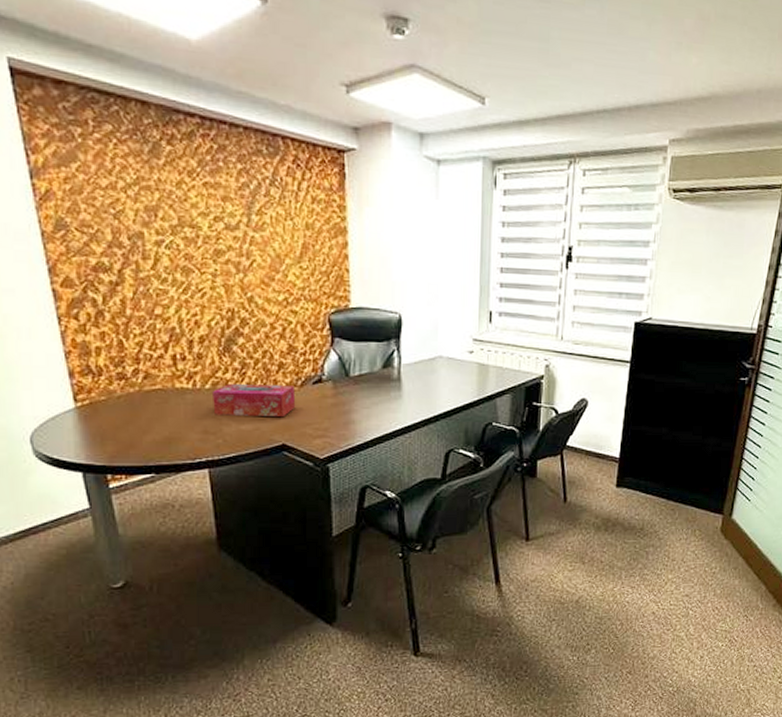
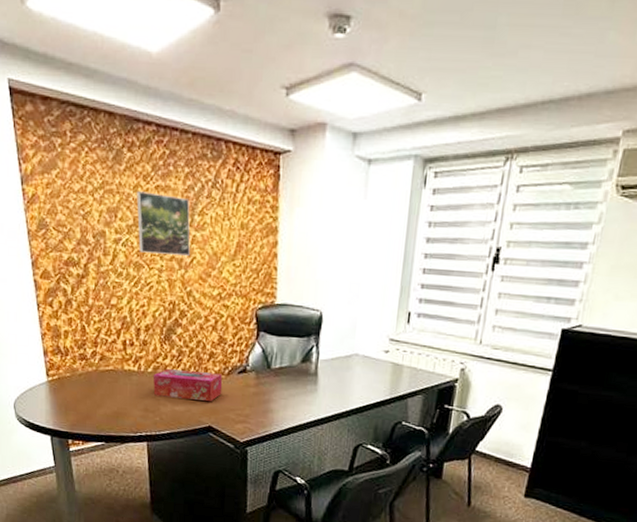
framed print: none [181,188,248,258] -> present [136,191,190,256]

